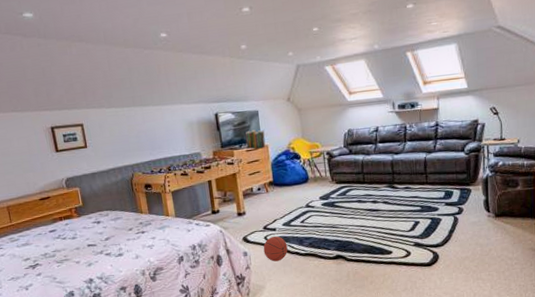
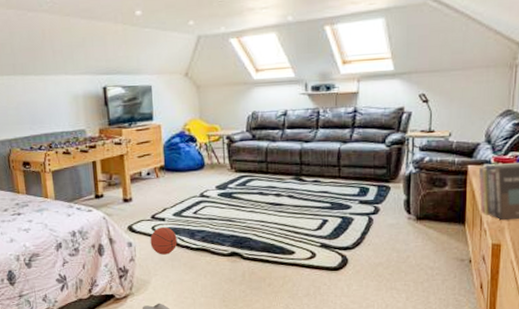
books: present [245,130,266,149] -> none [135,107,158,129]

